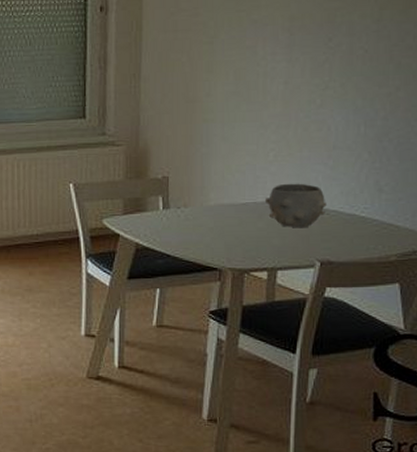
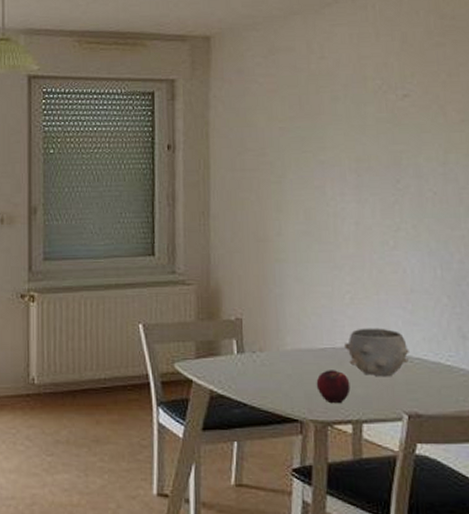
fruit: none [236,223,268,253] -> present [316,370,351,404]

